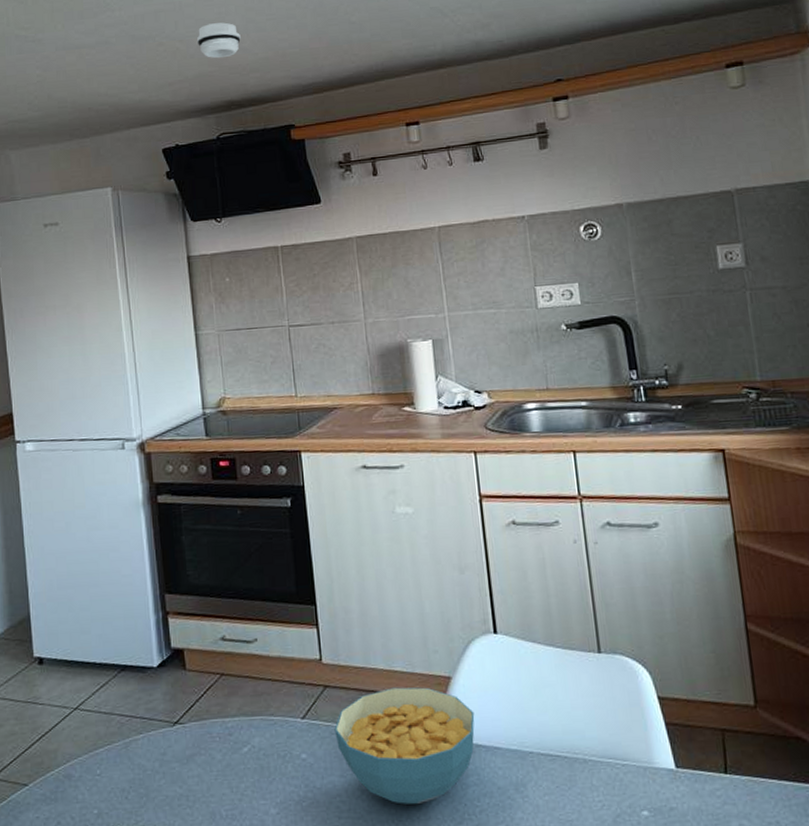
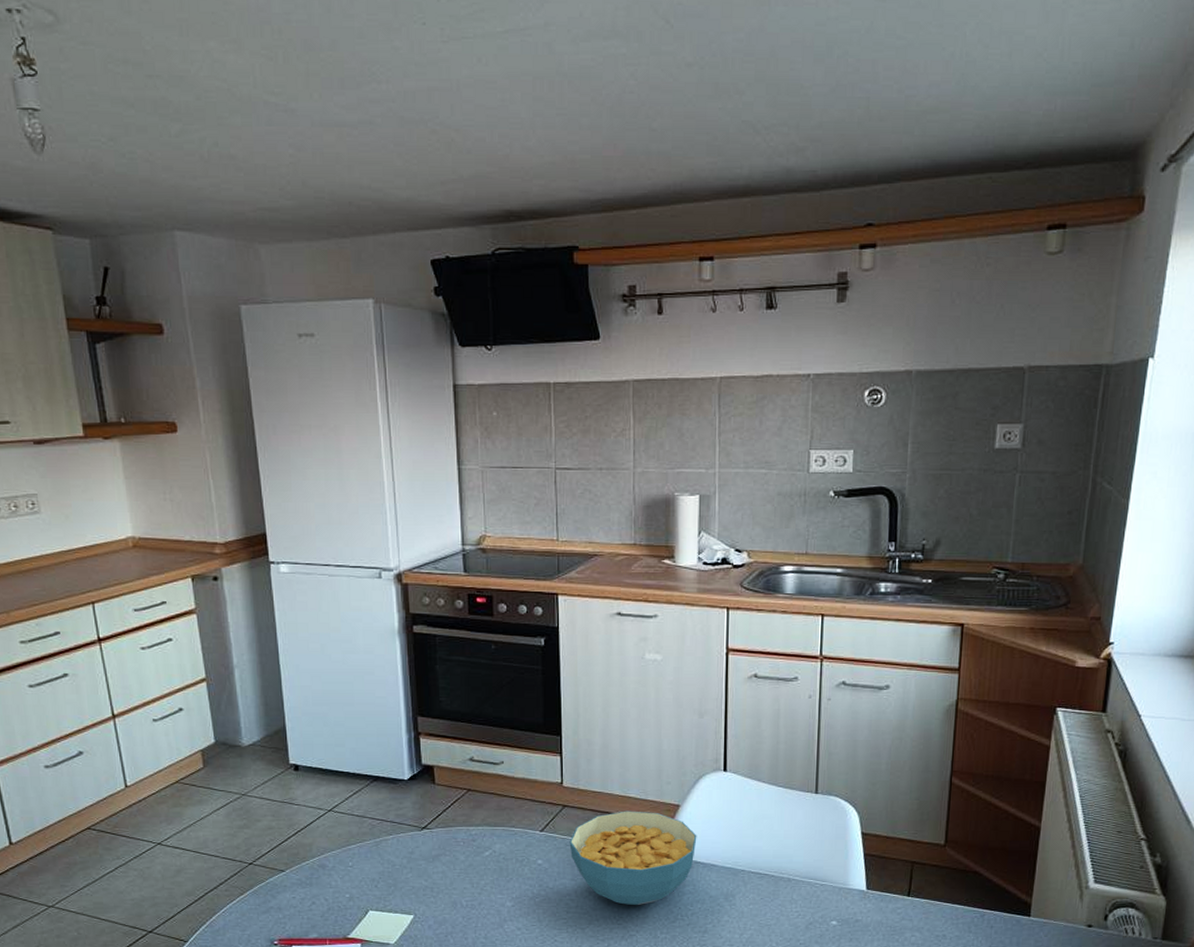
smoke detector: present [196,22,241,59] -> none [474,112,525,157]

